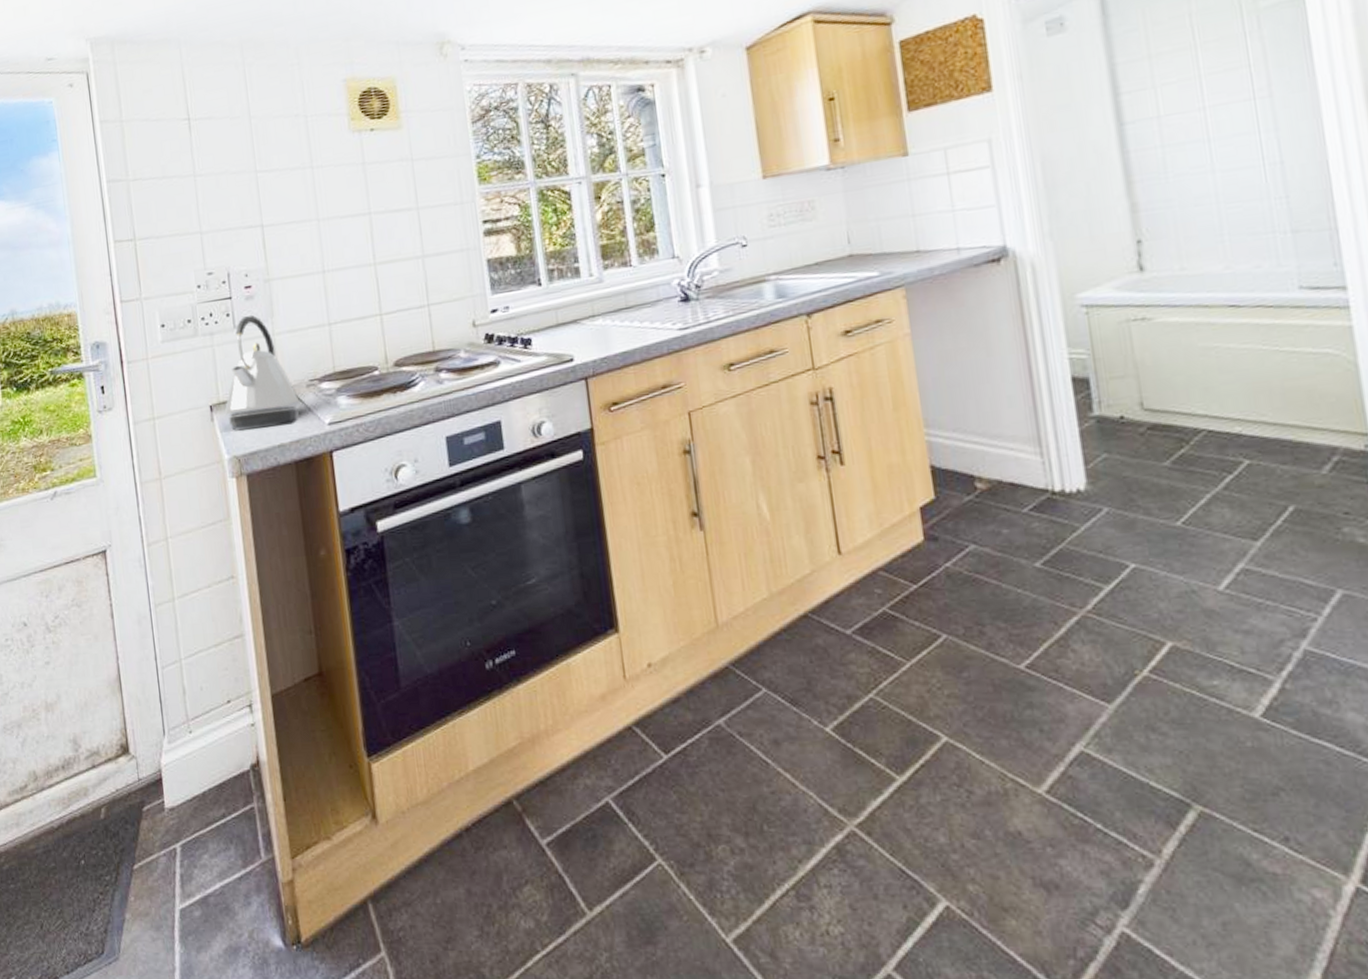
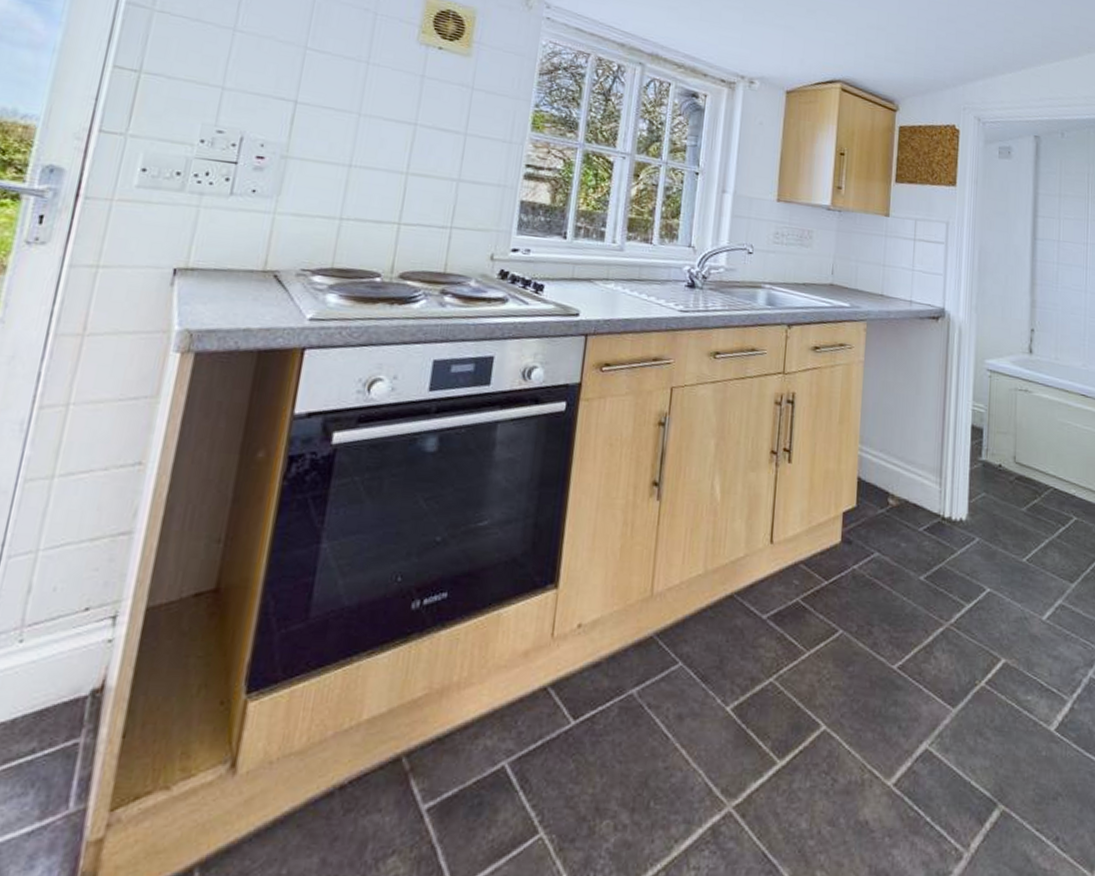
kettle: present [225,315,301,432] -> none [191,186,284,312]

